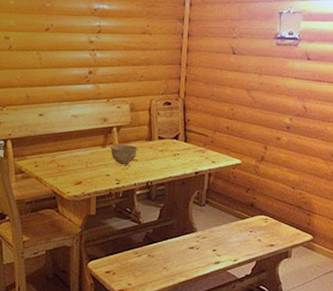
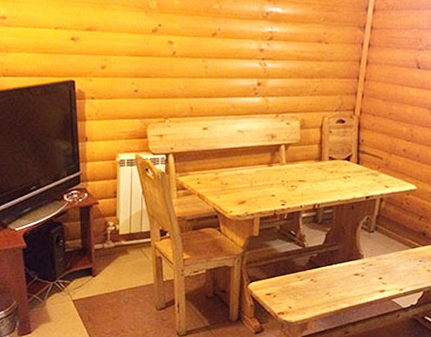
bowl: present [109,144,138,165] -> none [276,163,306,186]

